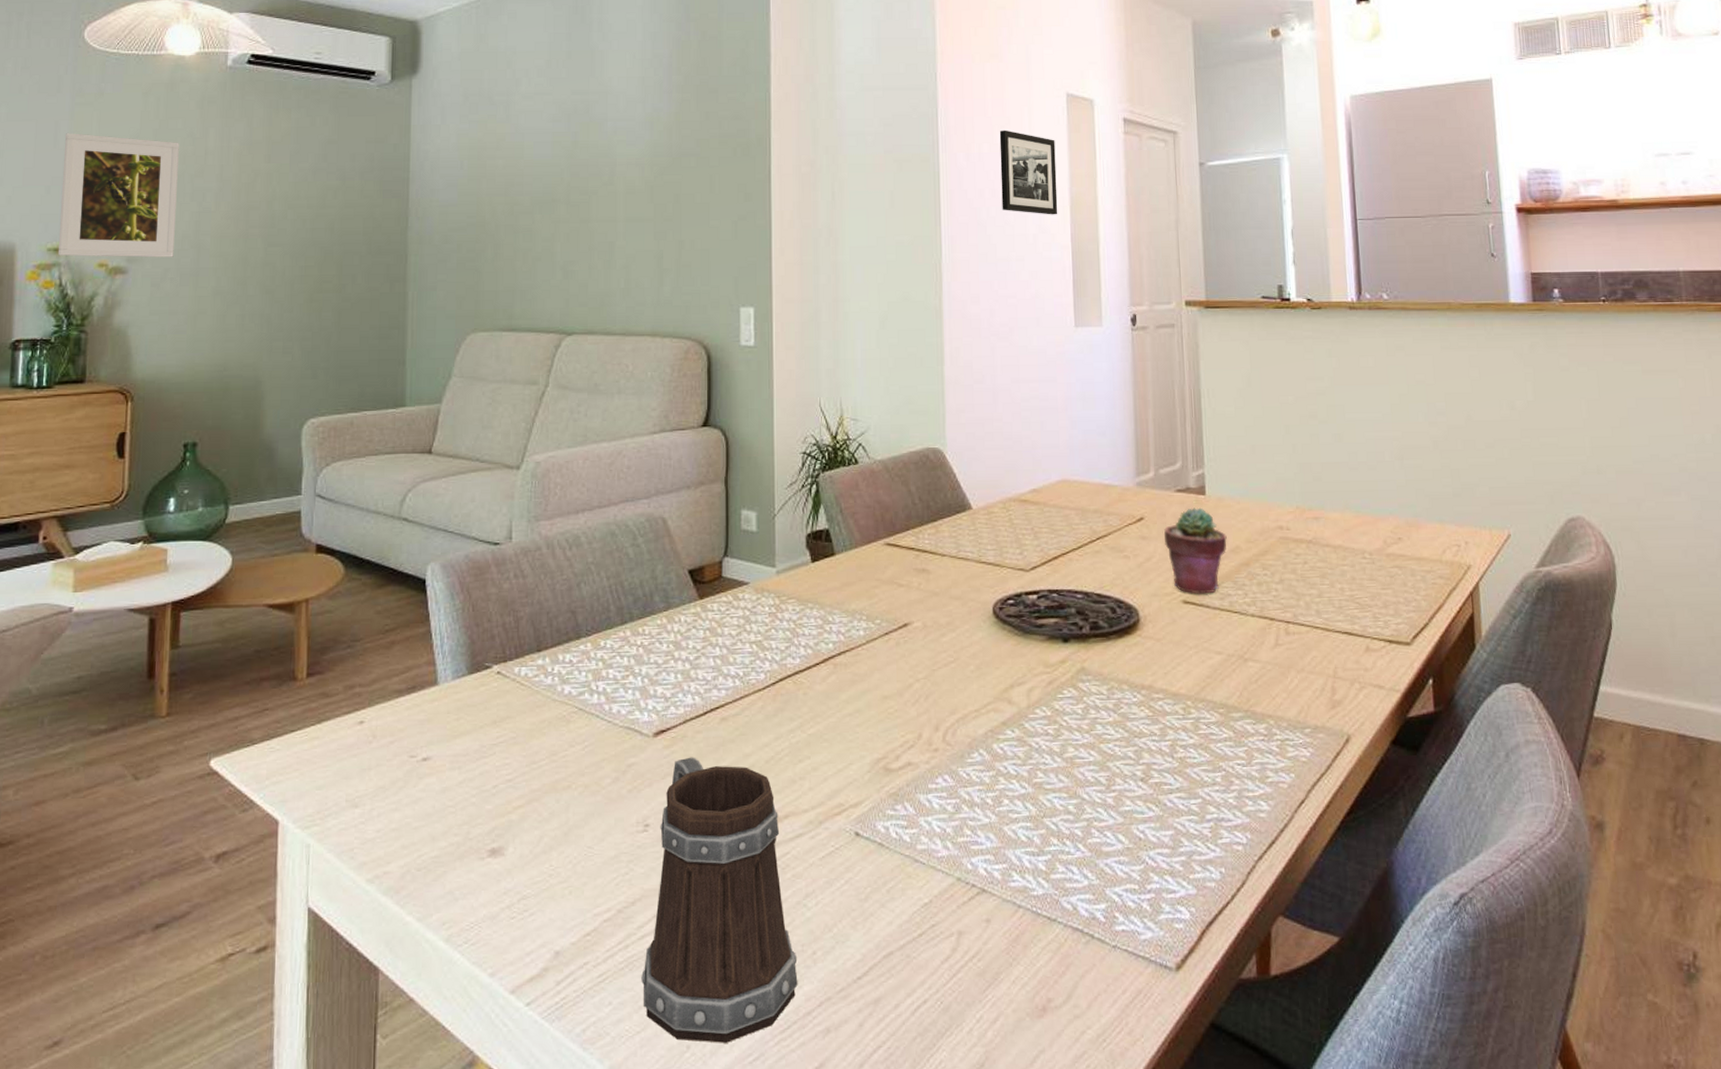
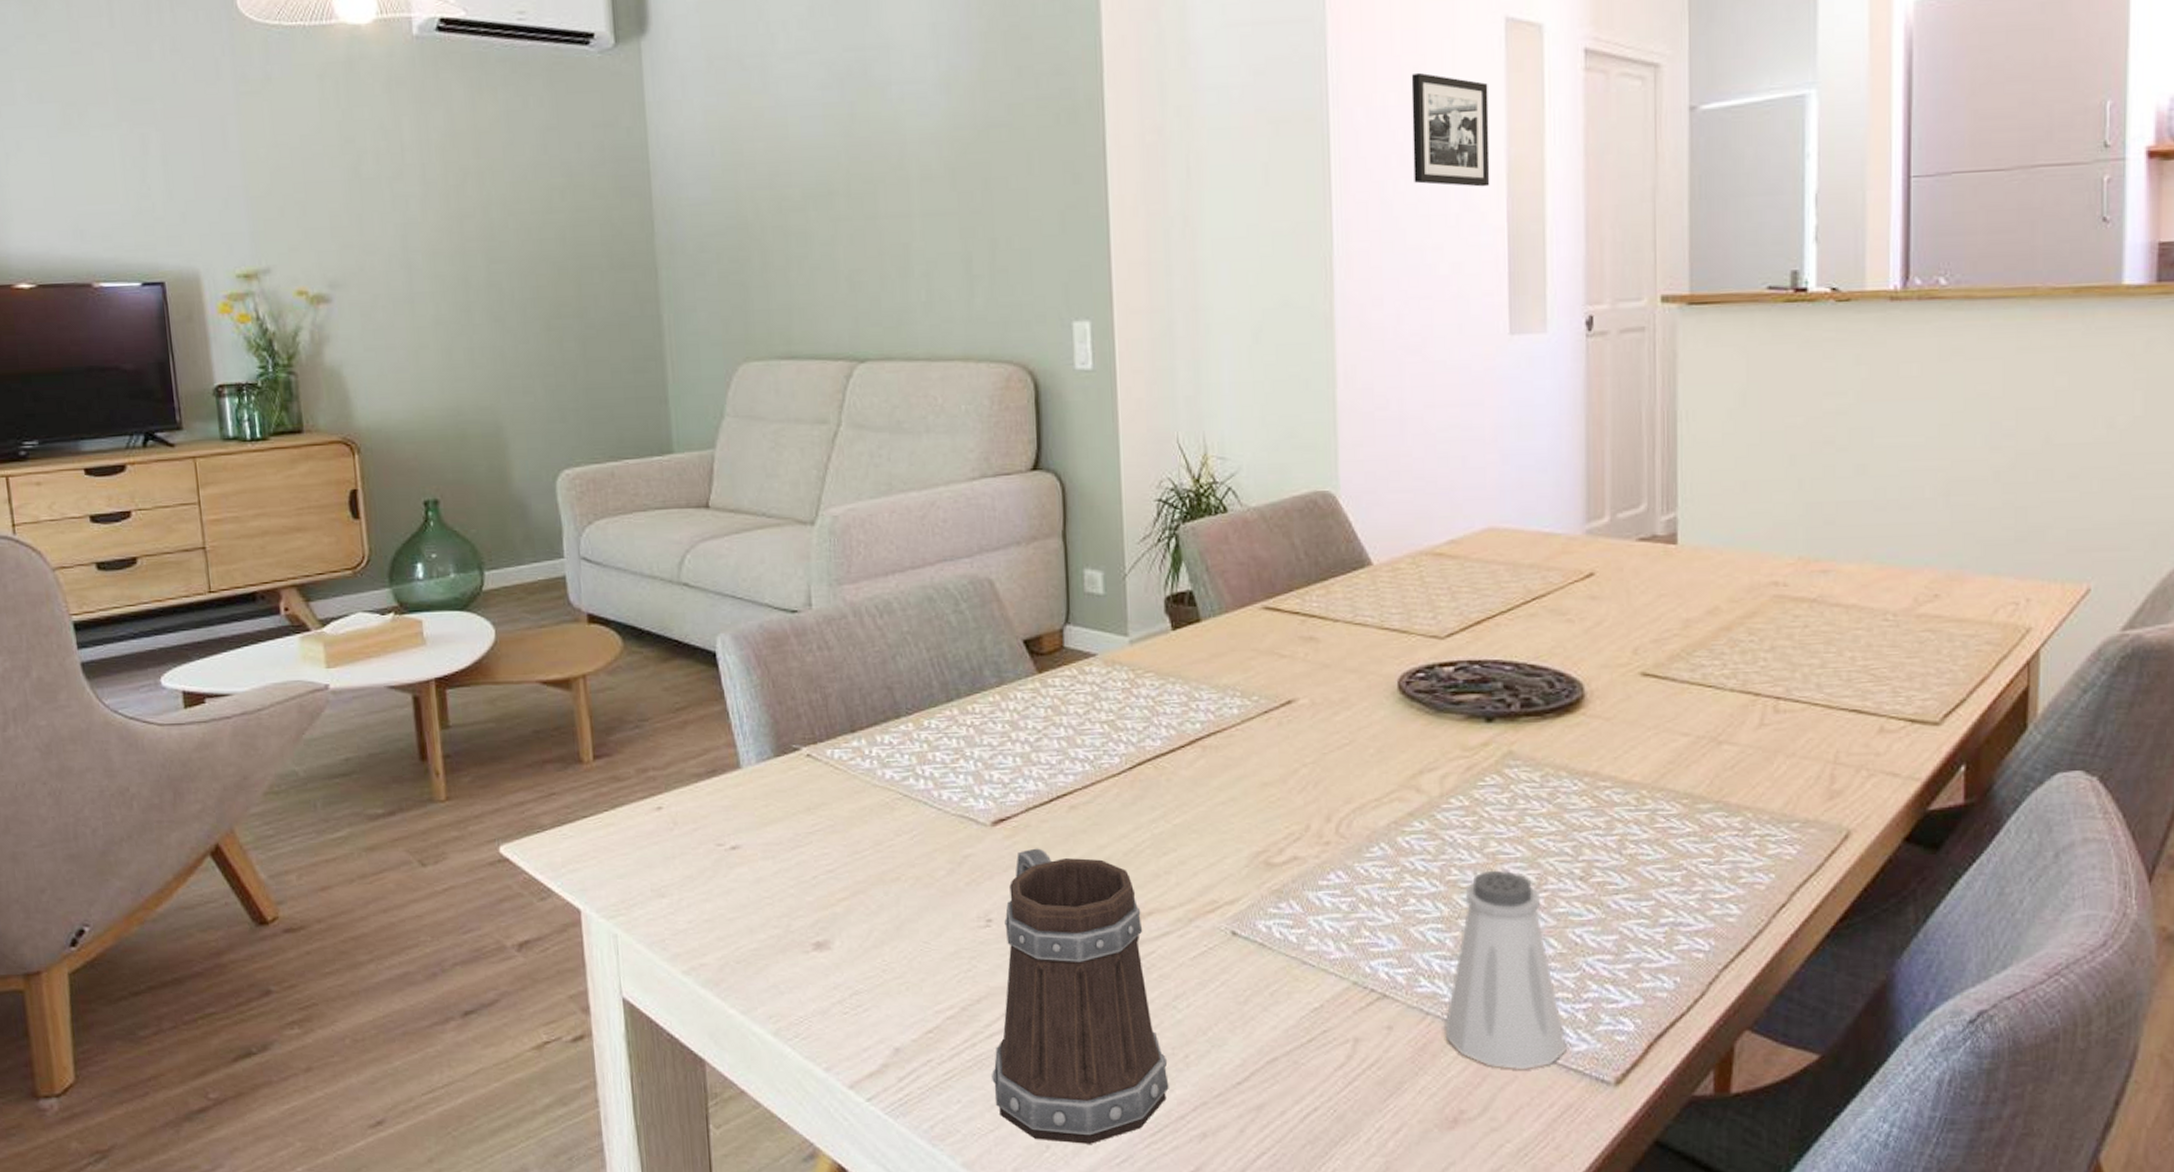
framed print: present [57,133,179,258] -> none [234,130,382,284]
saltshaker: none [1034,773,1135,957] -> present [1445,870,1567,1069]
potted succulent: present [1163,507,1227,594] -> none [1619,560,1703,665]

